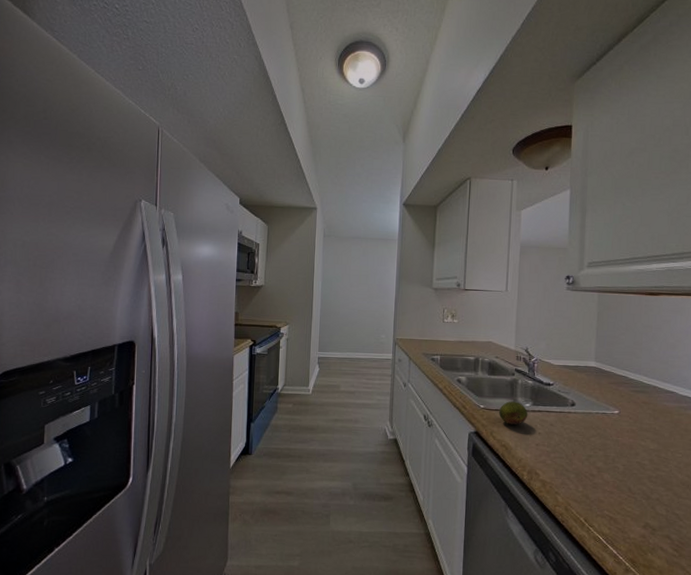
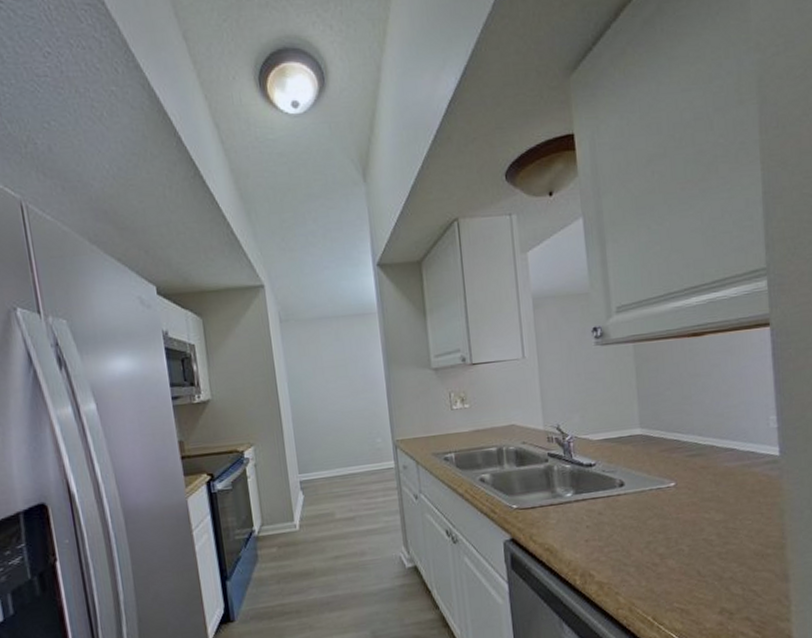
fruit: present [498,401,528,425] -> none [535,493,571,523]

